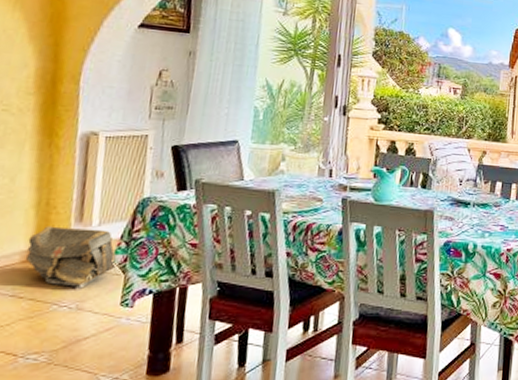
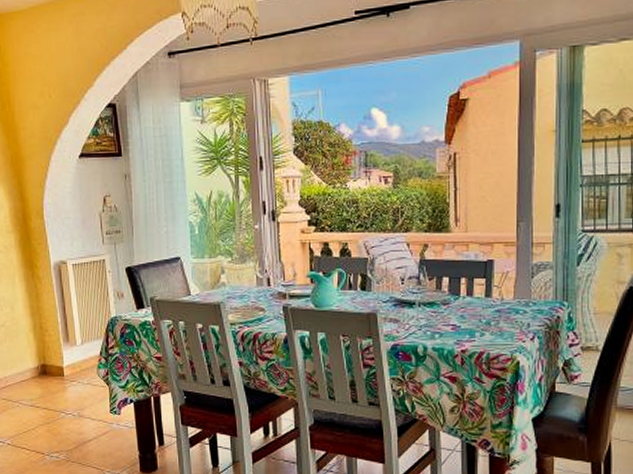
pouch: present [25,226,117,289] -> none [33,346,101,399]

